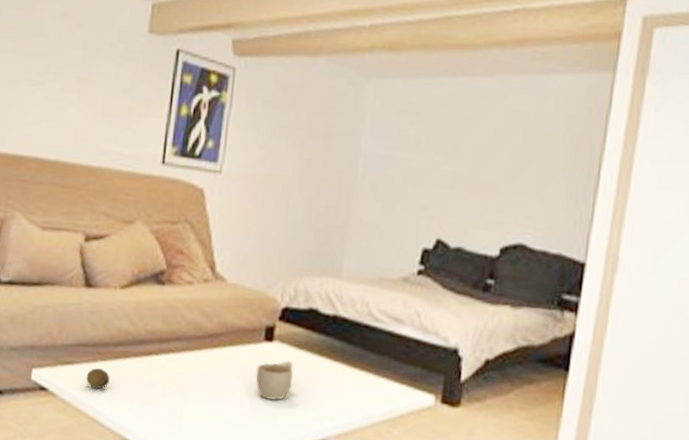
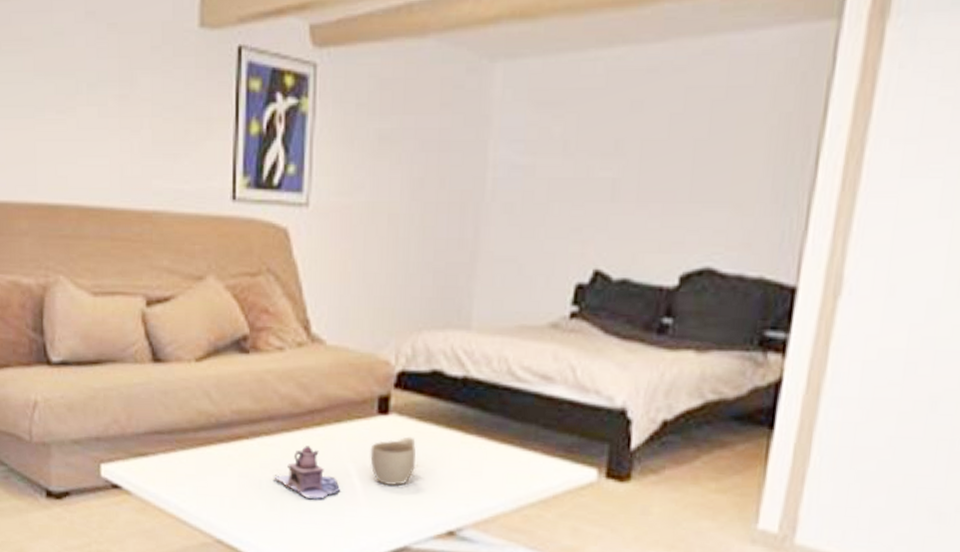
fruit: present [86,368,110,390] -> none [165,459,194,484]
teapot: none [175,363,230,408] -> present [272,446,340,499]

